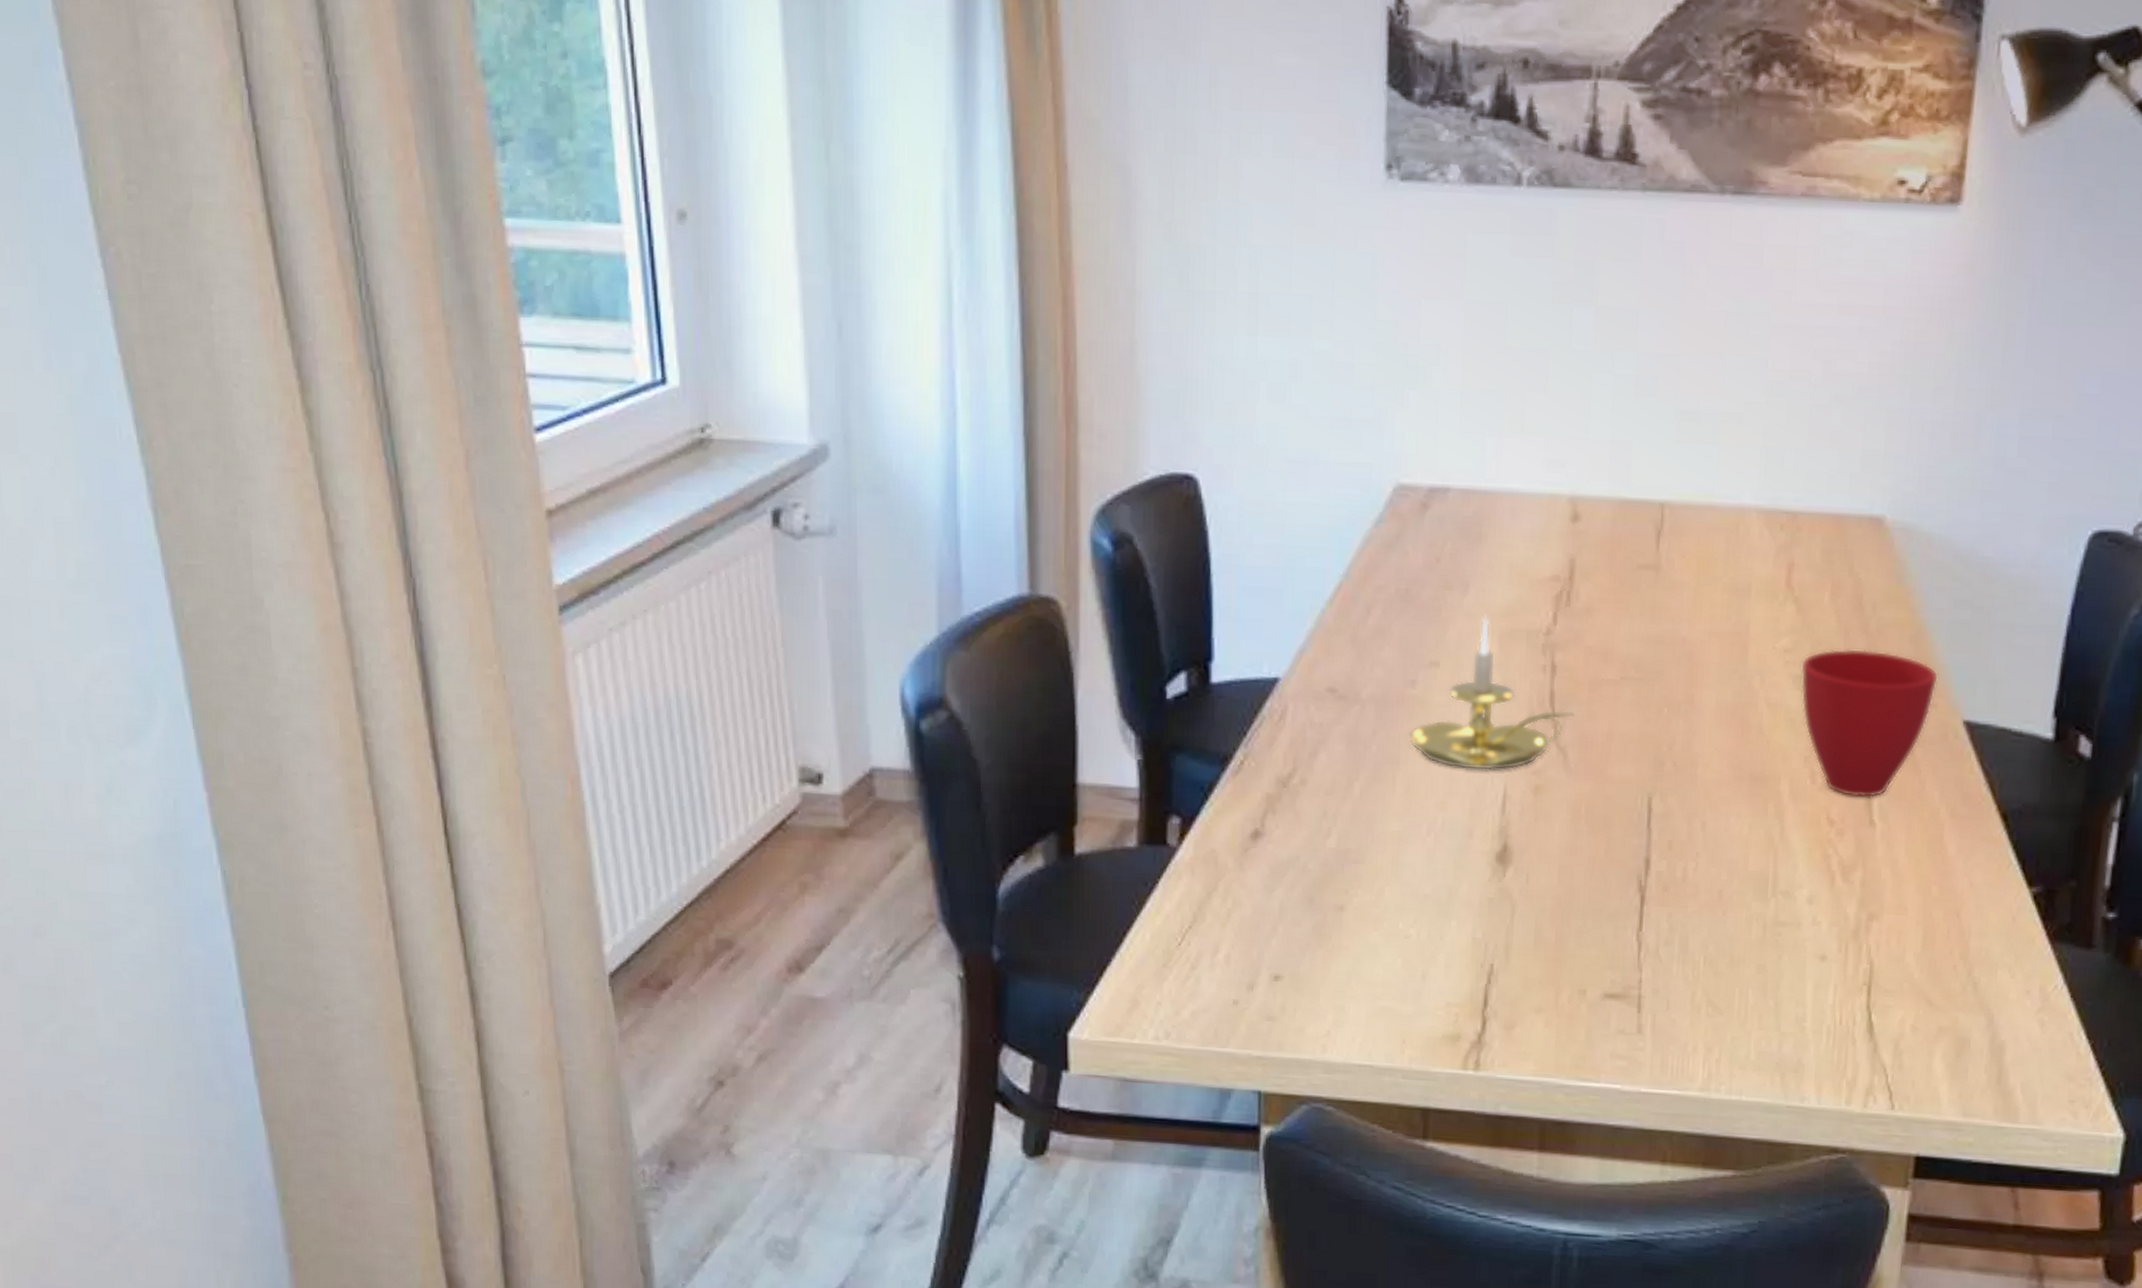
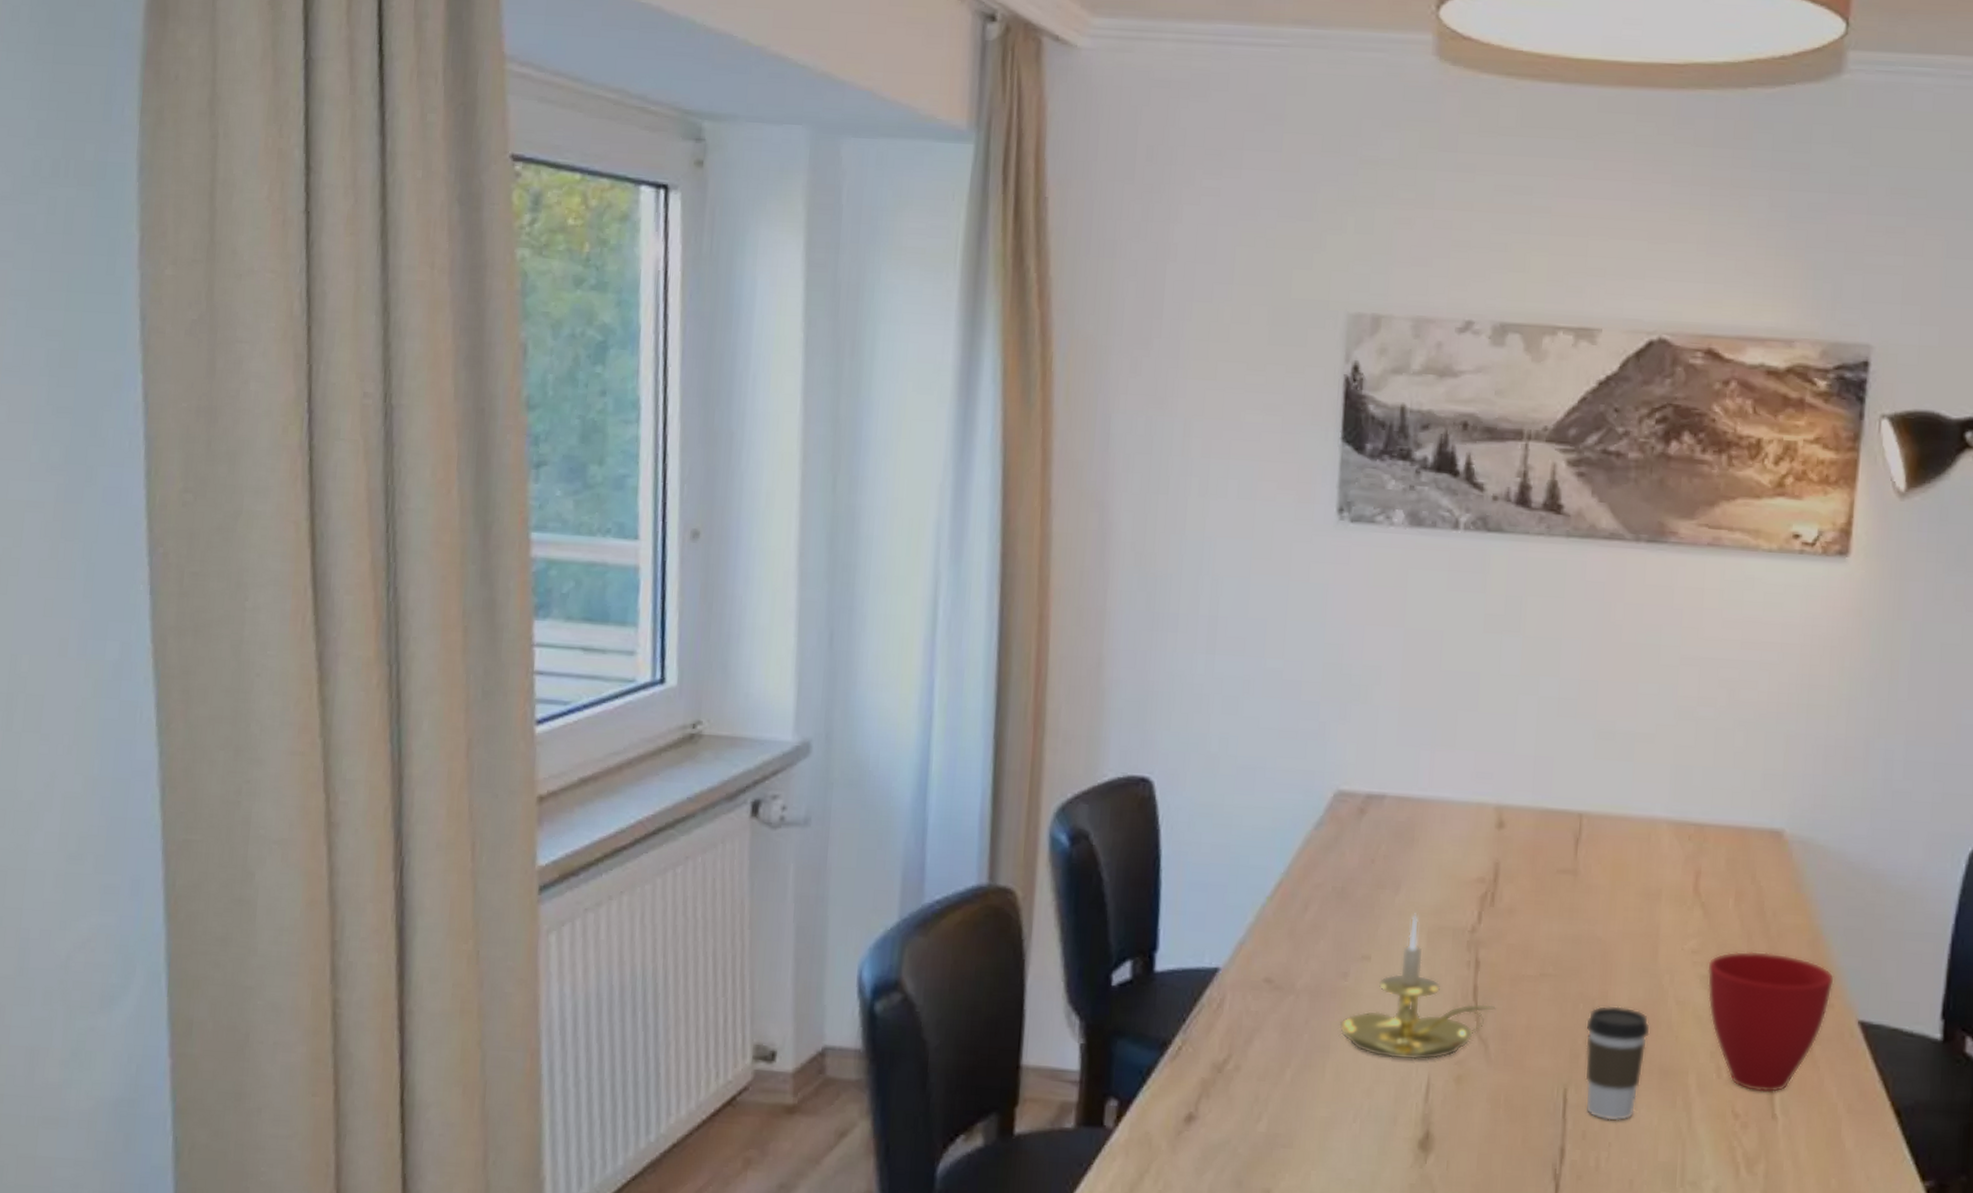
coffee cup: none [1670,709,1739,830] -> present [1585,1005,1650,1121]

